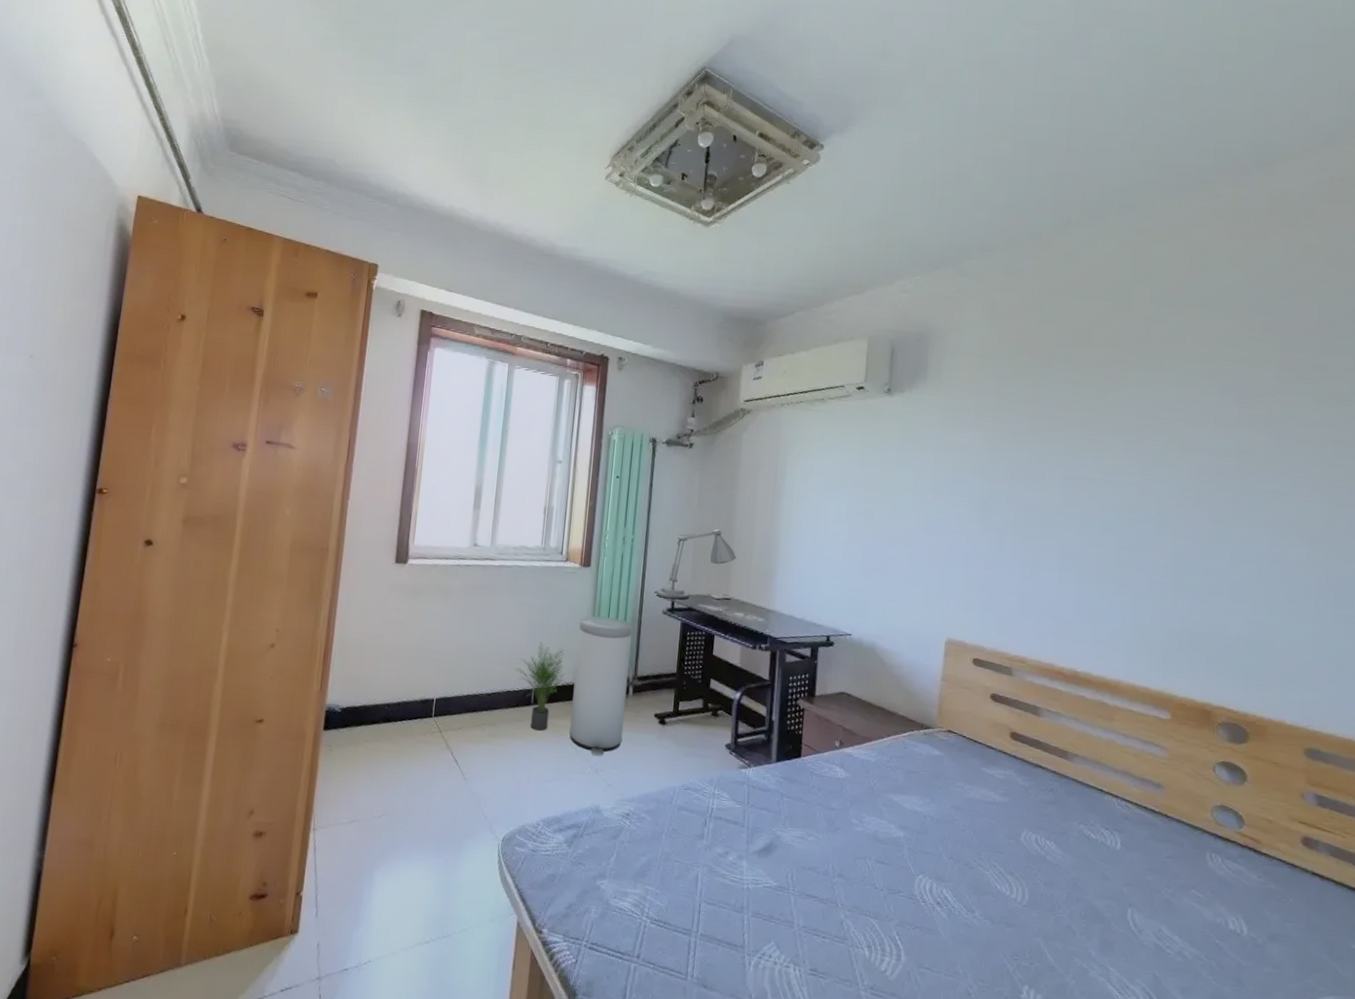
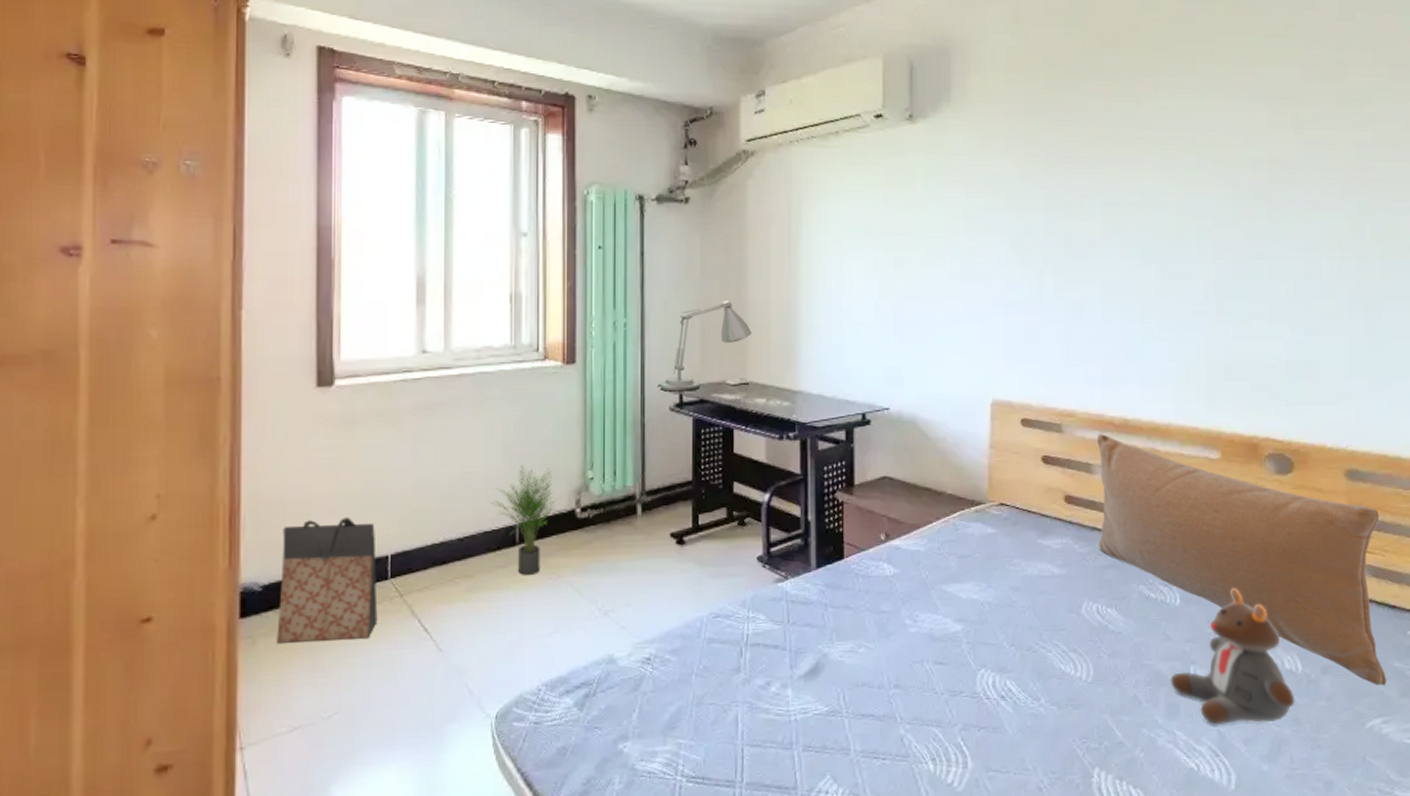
bag: none [347,663,427,761] -> present [277,517,378,643]
pedal bin: present [569,615,633,756] -> none [568,423,635,594]
pillow: none [1041,681,1342,965] -> present [1096,434,1387,686]
teddy bear: none [1106,842,1238,978] -> present [1170,588,1295,725]

